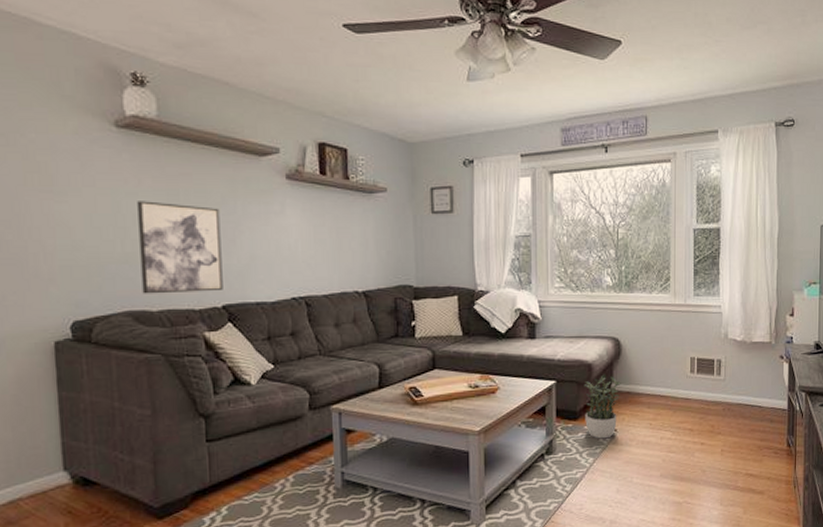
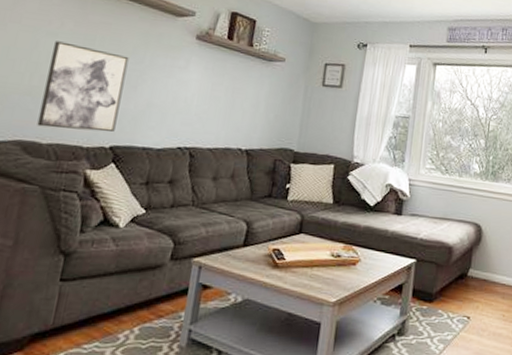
potted plant: present [584,374,621,439] -> none [439,258,479,326]

